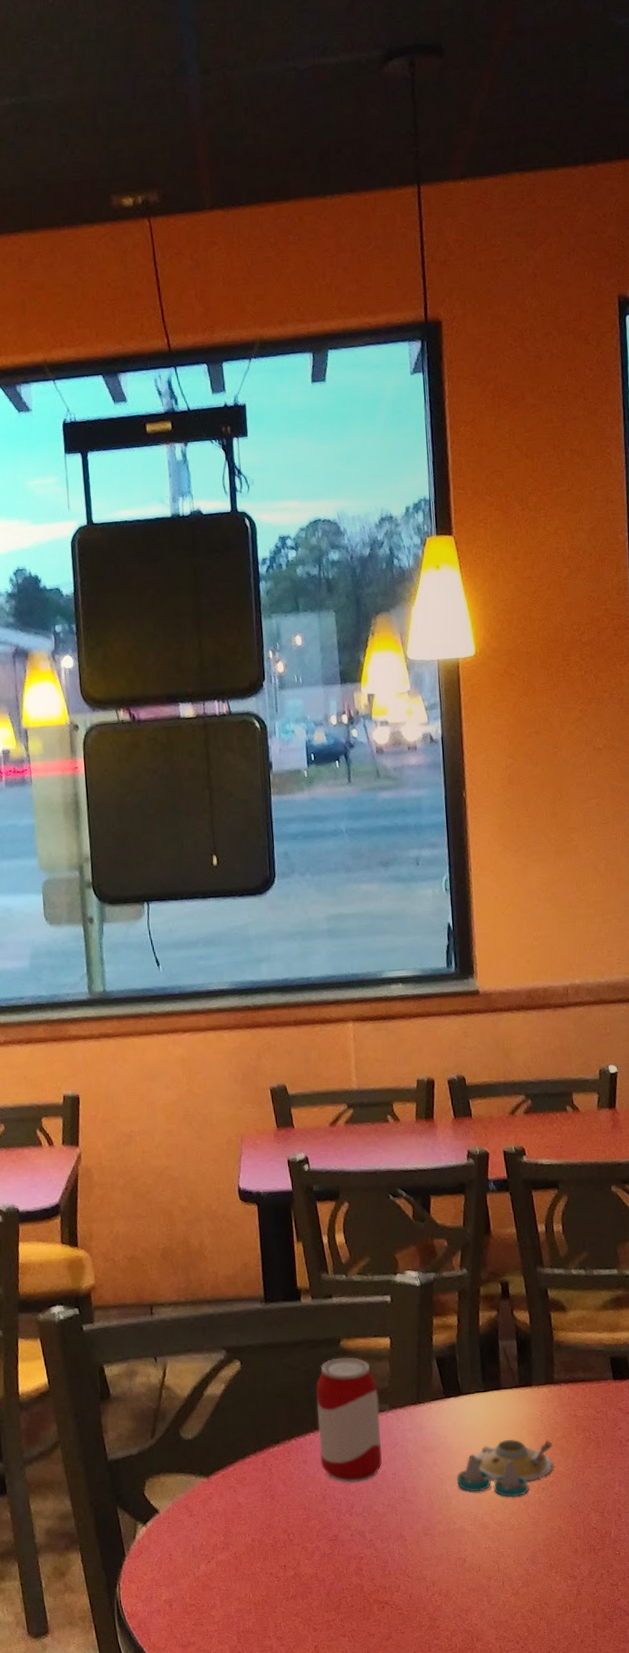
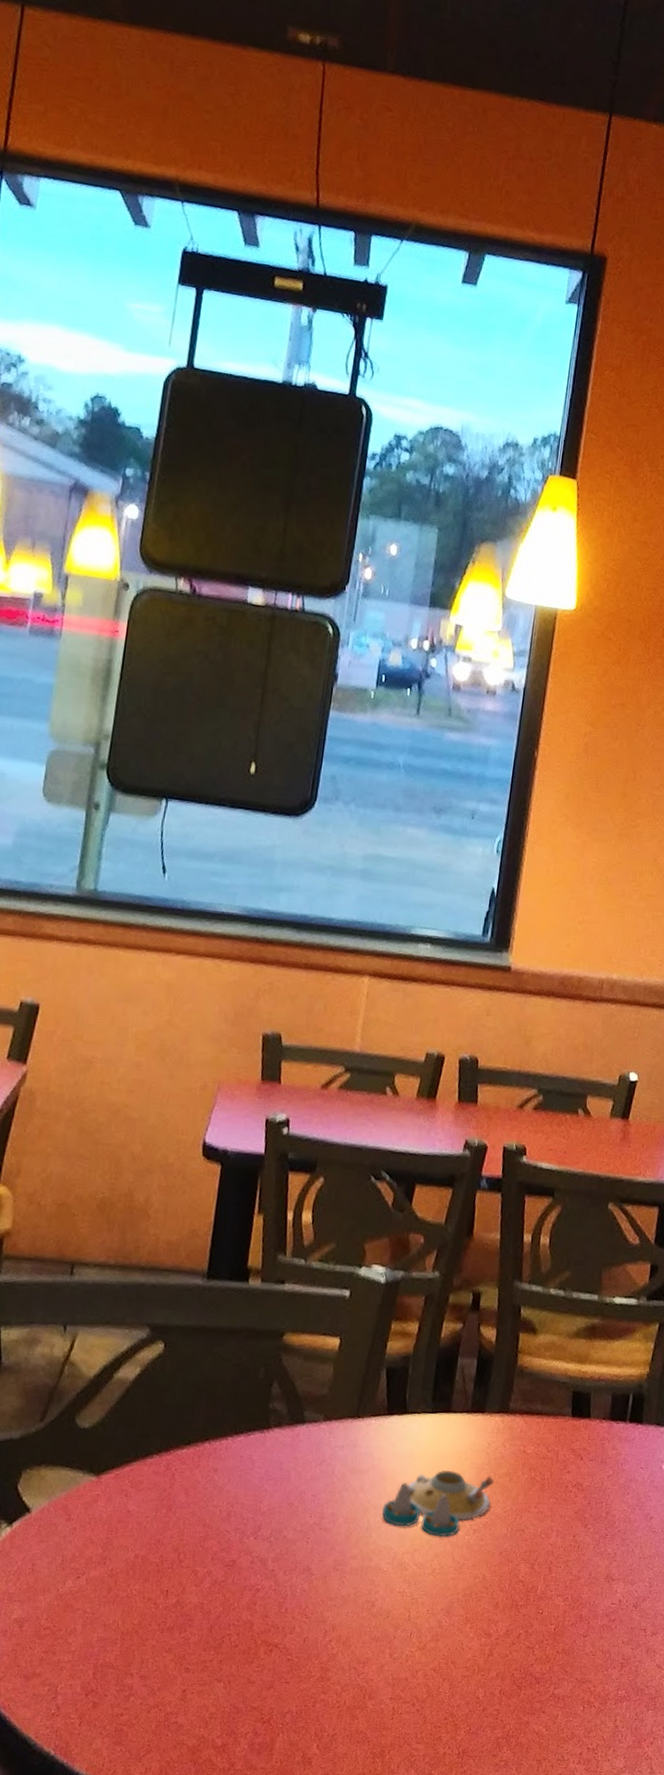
beverage can: present [315,1357,382,1483] -> none [233,1353,315,1502]

